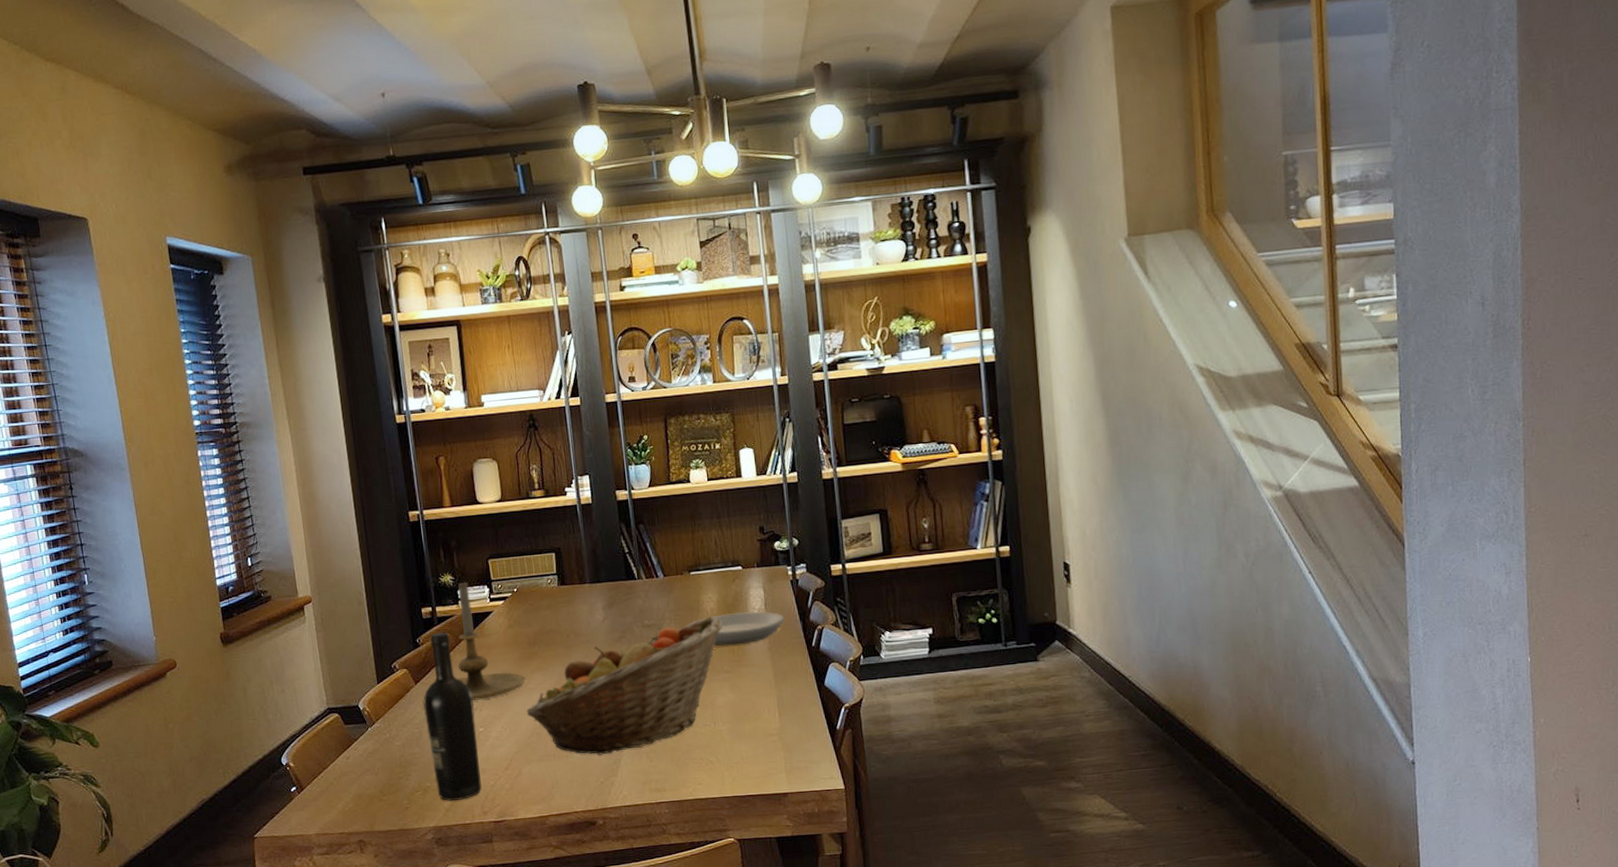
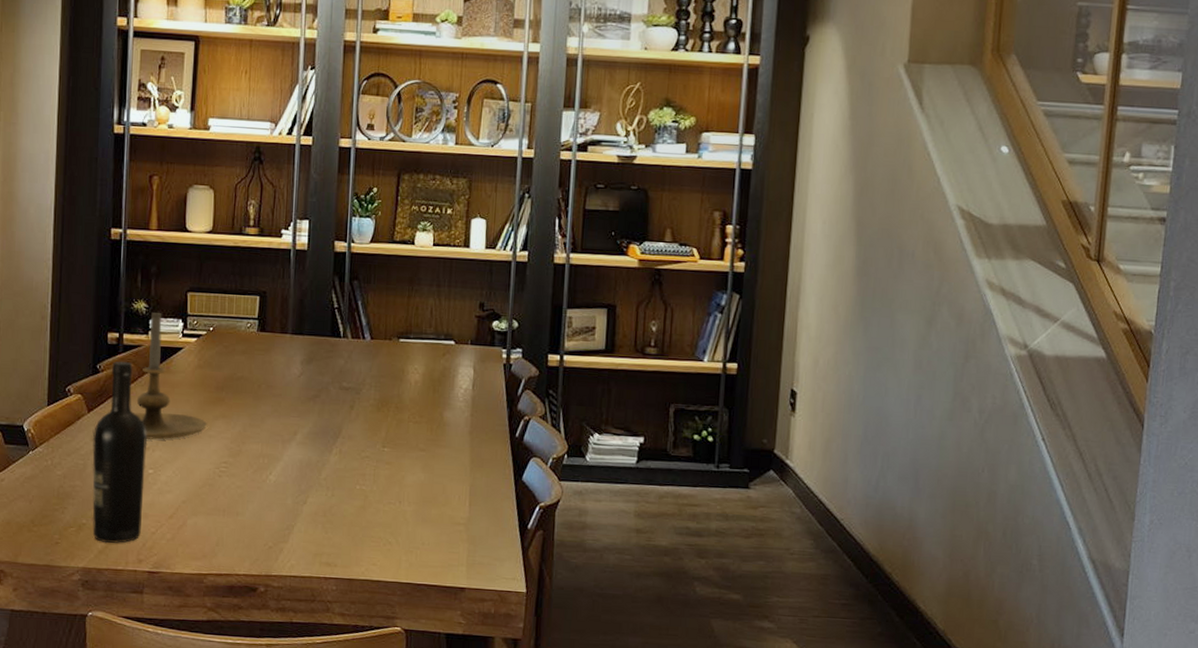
fruit basket: present [526,616,723,755] -> none [201,389,425,518]
plate: present [687,611,785,646] -> none [387,388,491,424]

